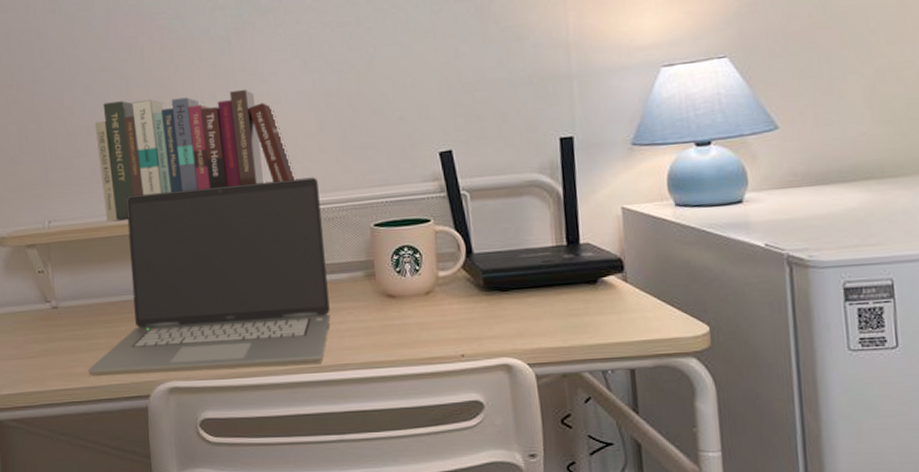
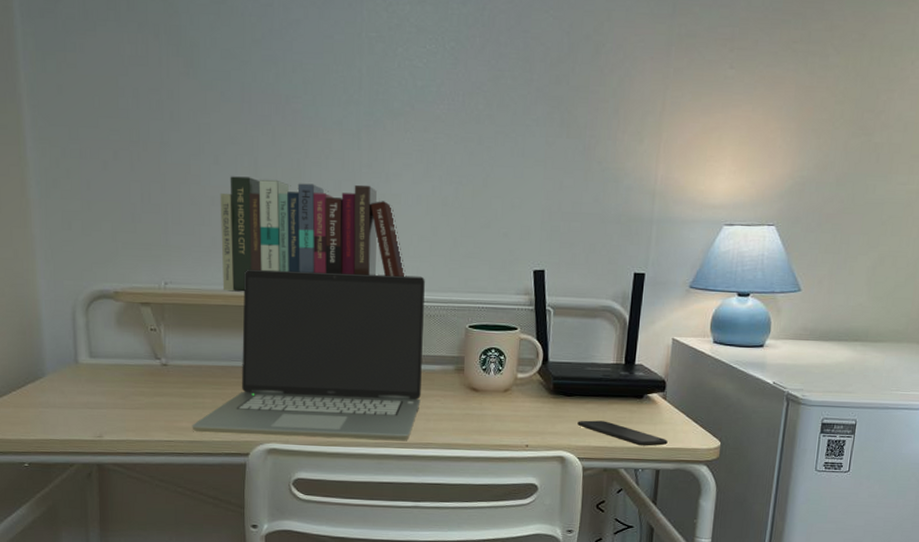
smartphone: none [520,316,639,342] -> present [577,420,668,446]

